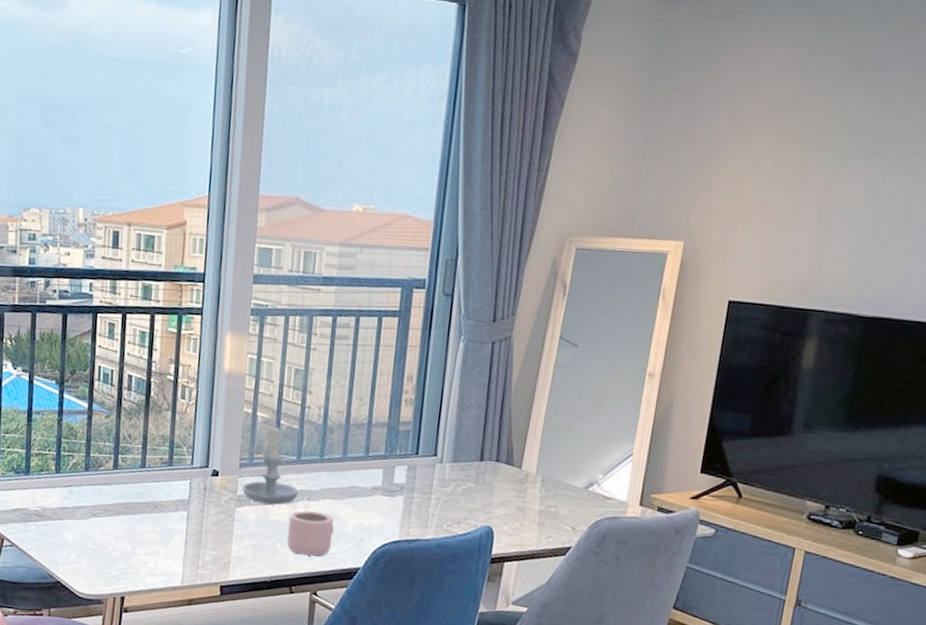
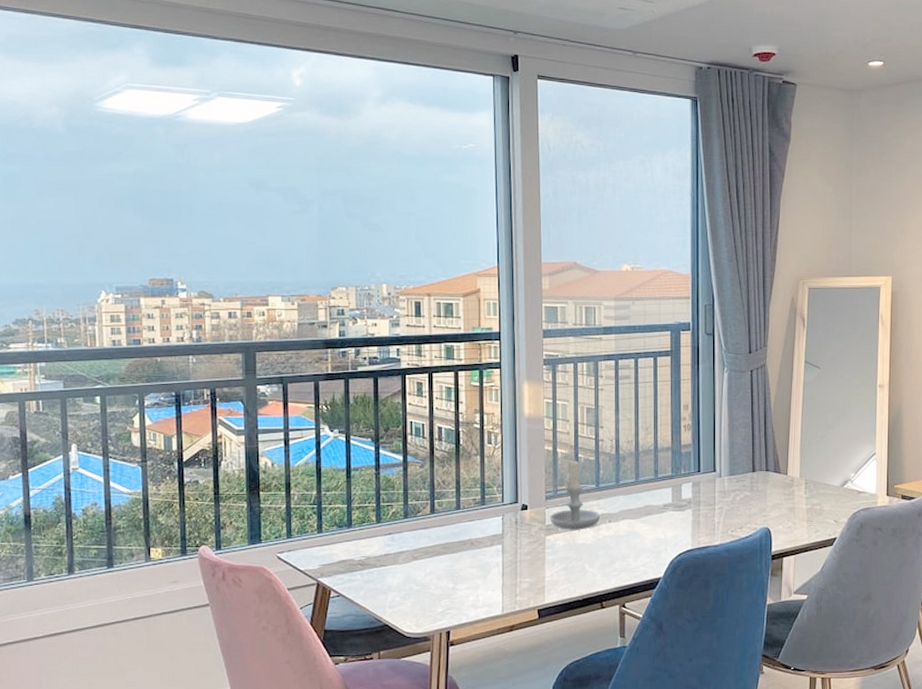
mug: present [287,510,334,556] -> none [594,532,634,572]

